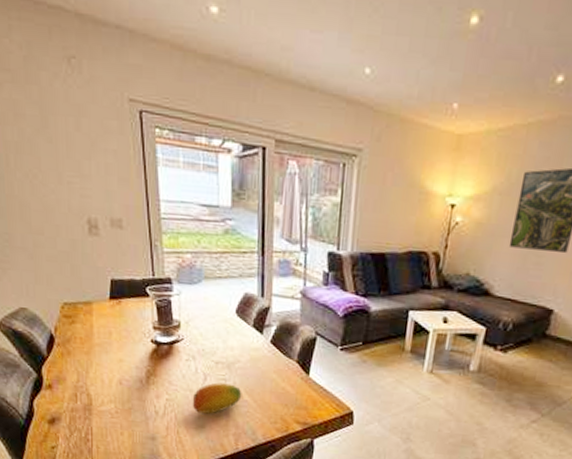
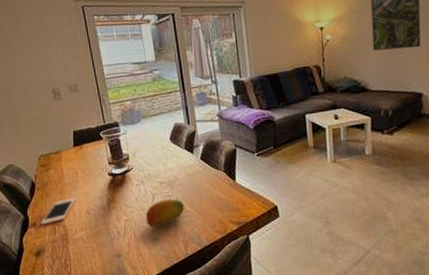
cell phone: none [58,362,106,389] -> present [41,197,76,225]

